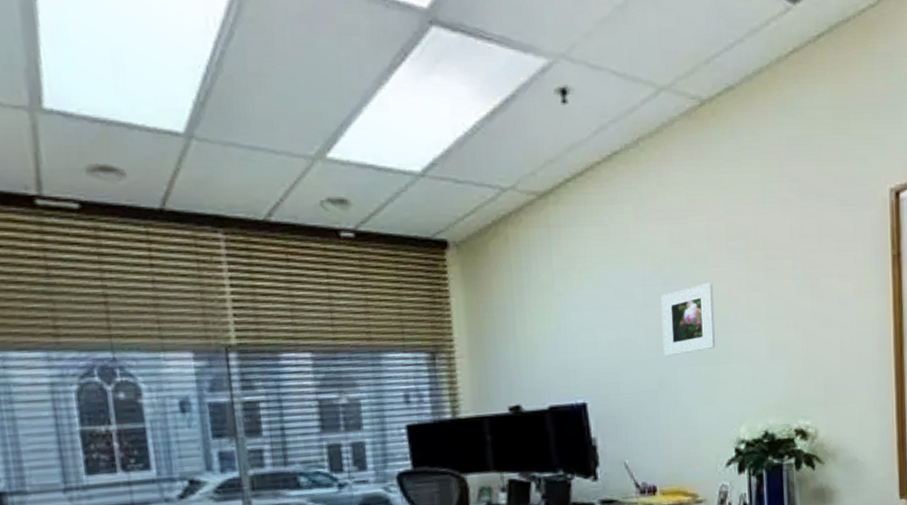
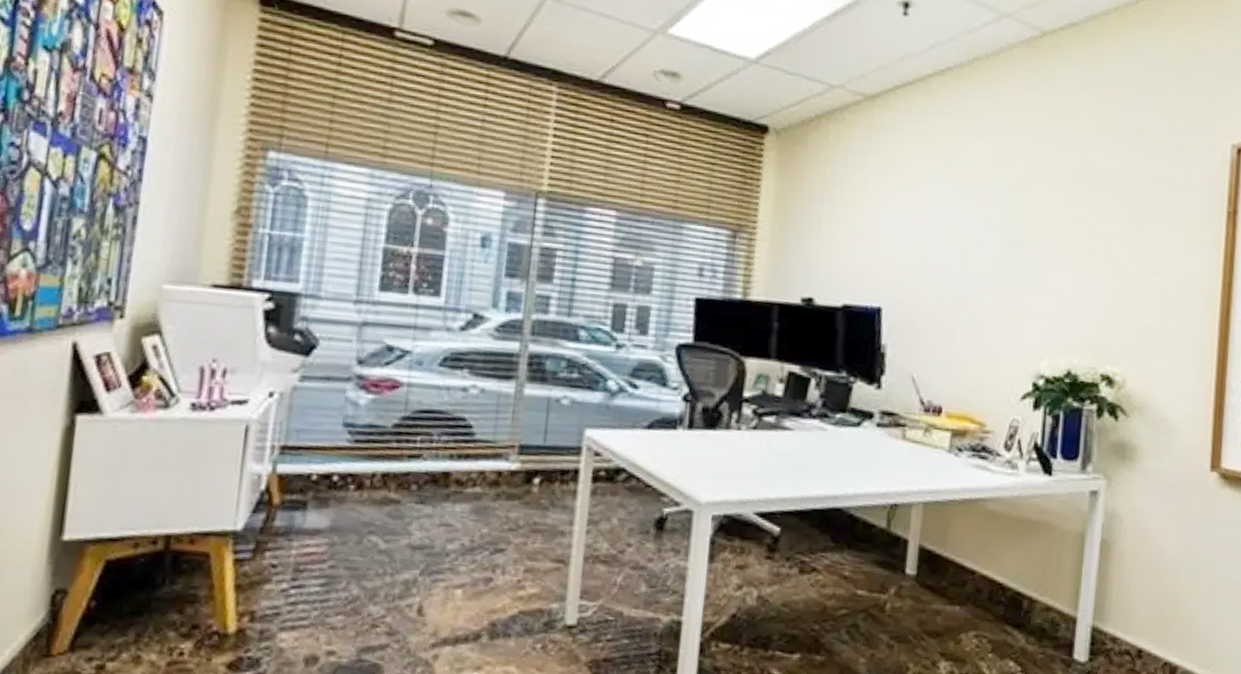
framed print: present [661,282,715,357] -> none [970,208,1032,275]

